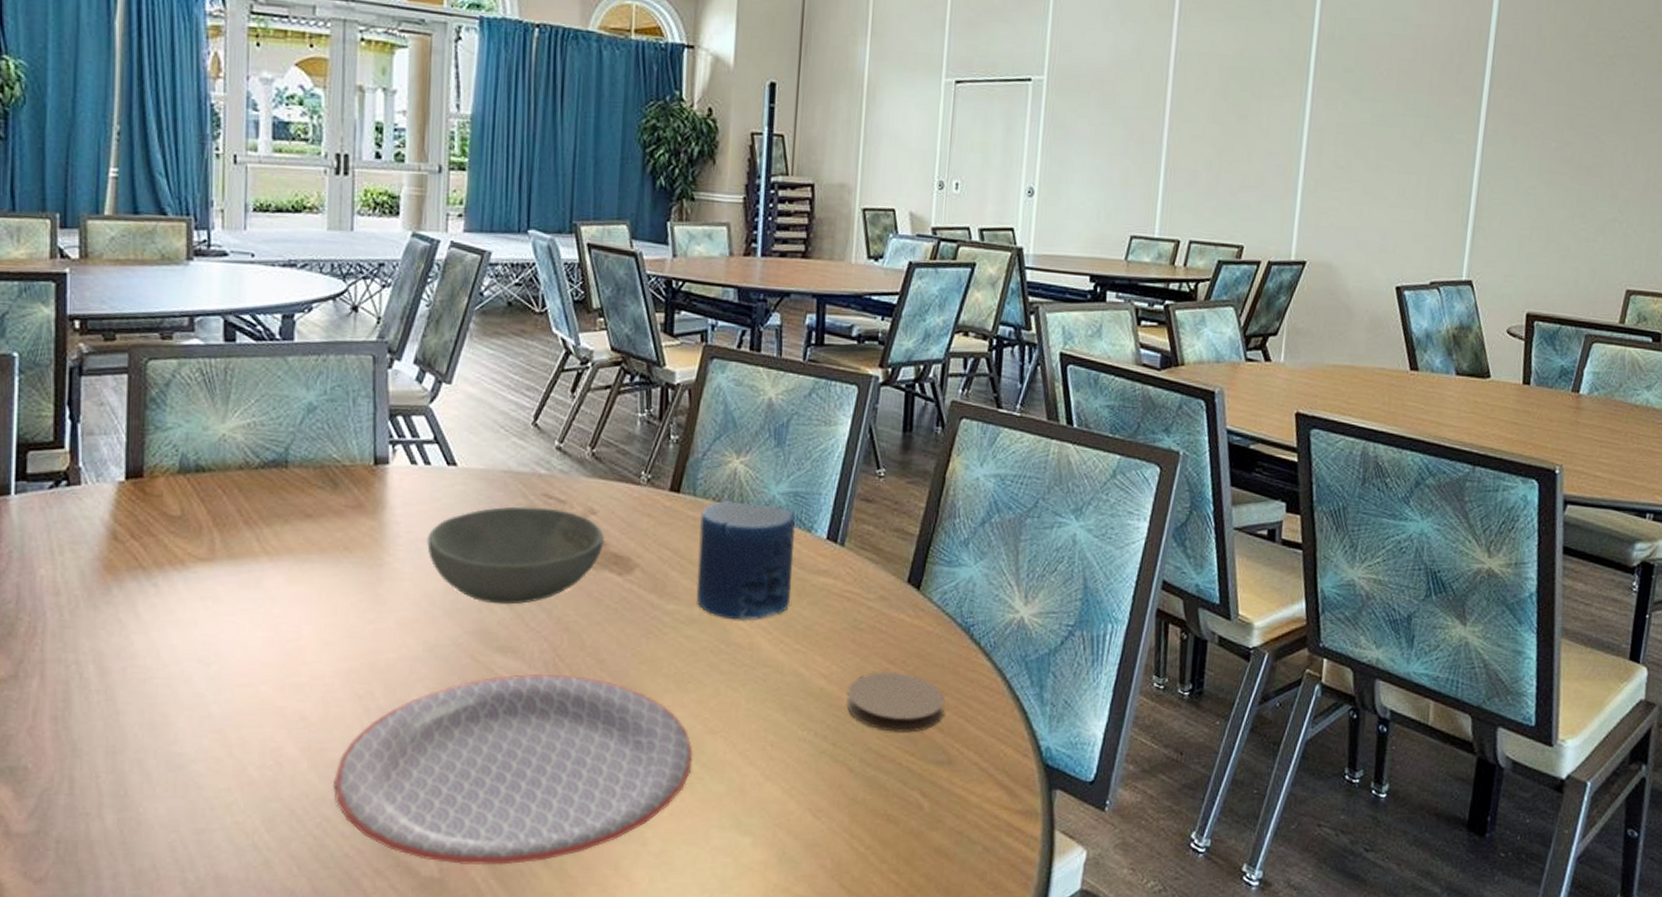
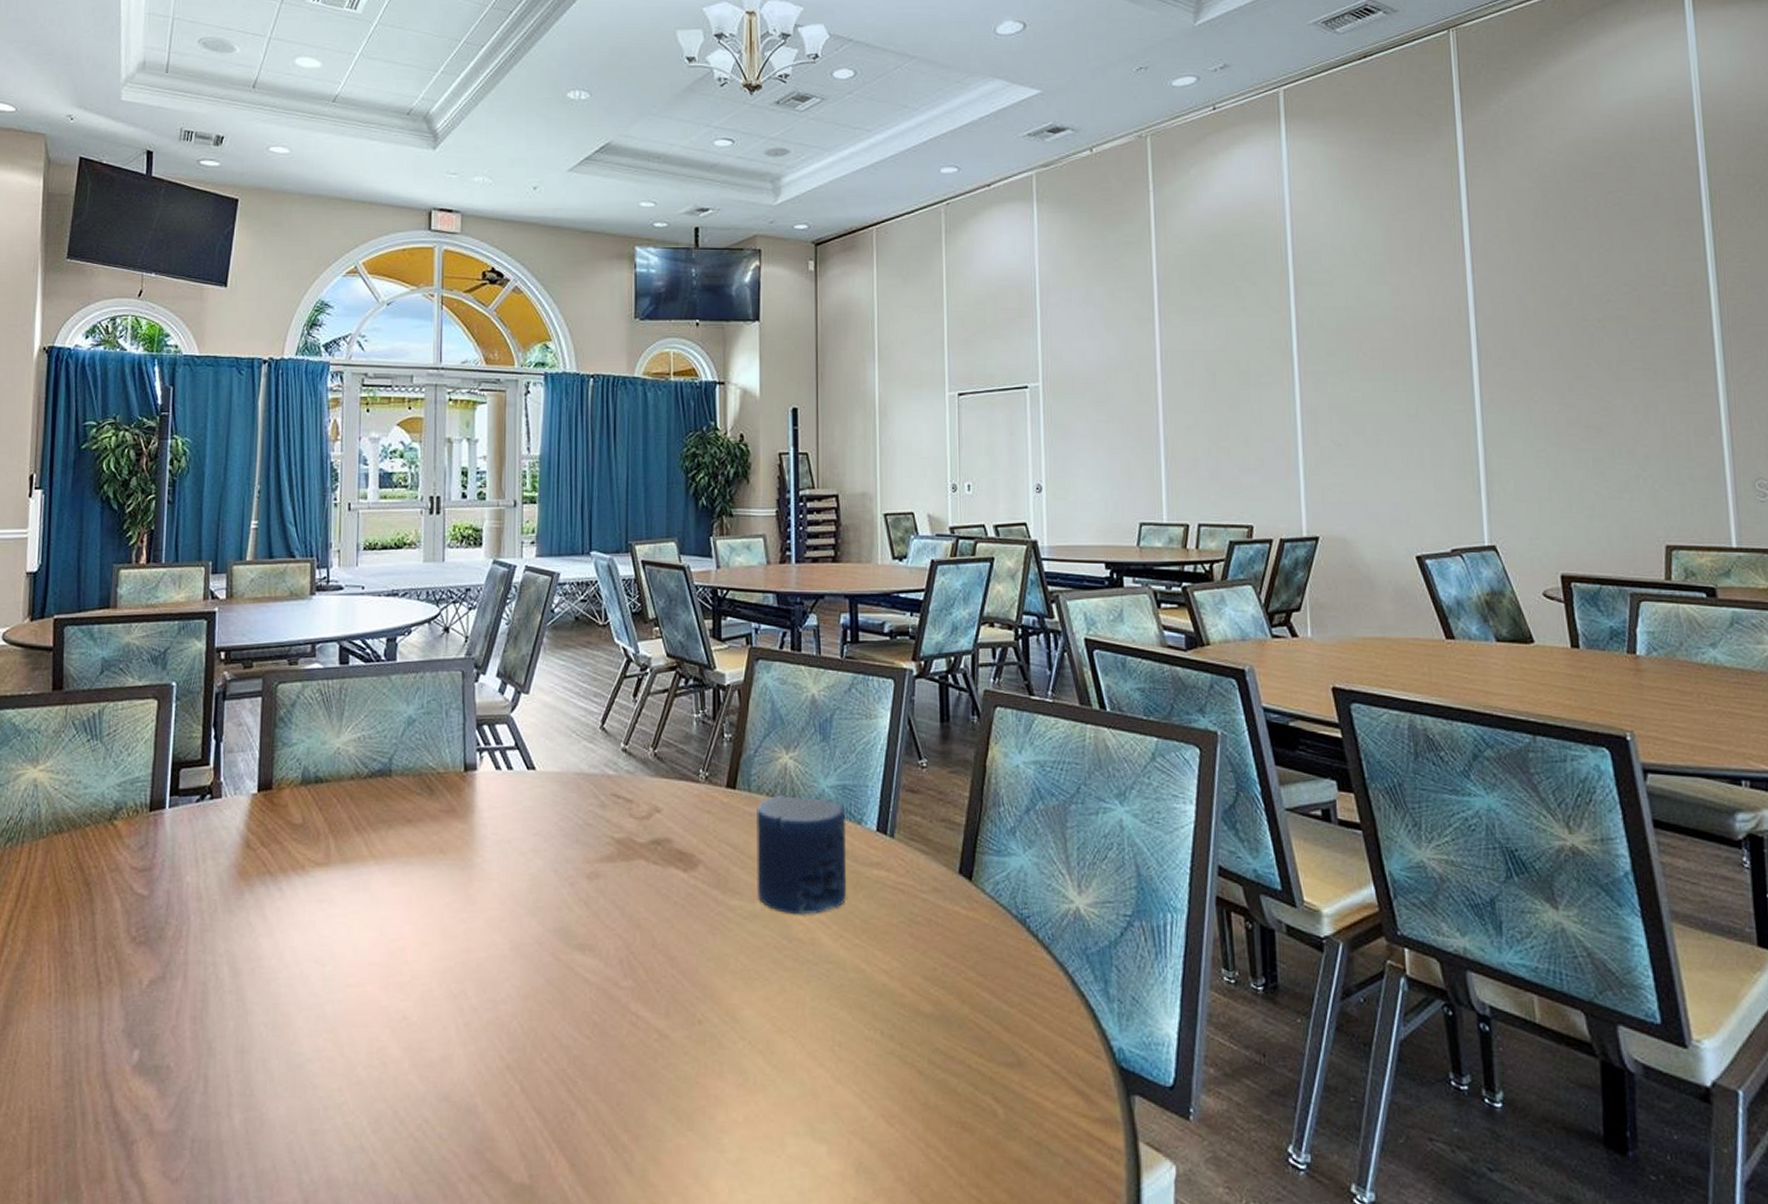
plate: present [332,673,693,865] -> none [431,971,764,1172]
bowl: present [427,506,604,605] -> none [511,806,669,903]
coaster: present [846,672,944,733] -> none [909,967,1008,1032]

